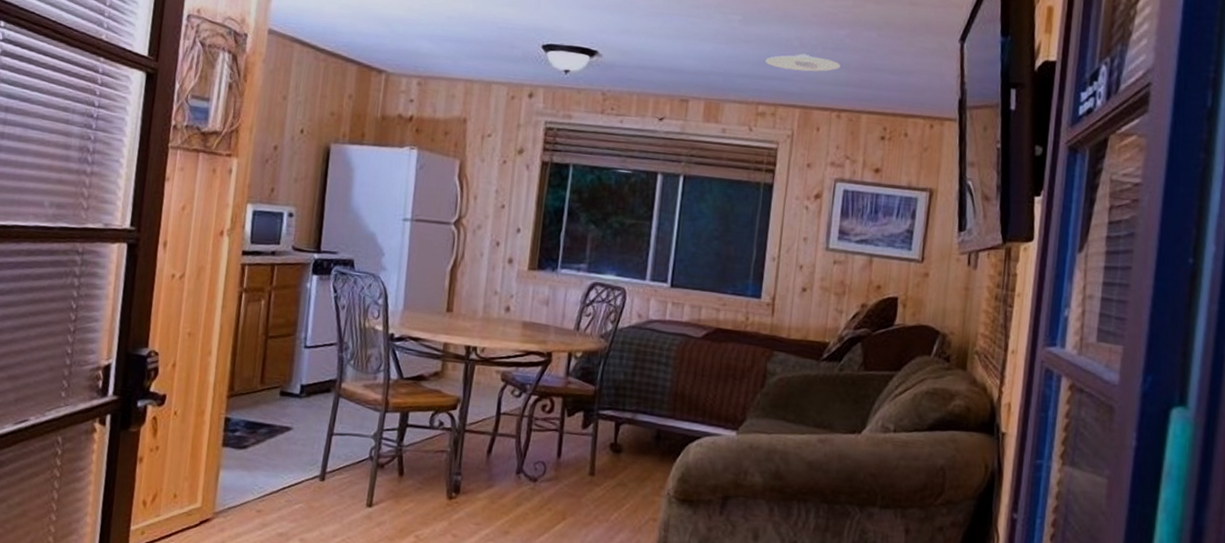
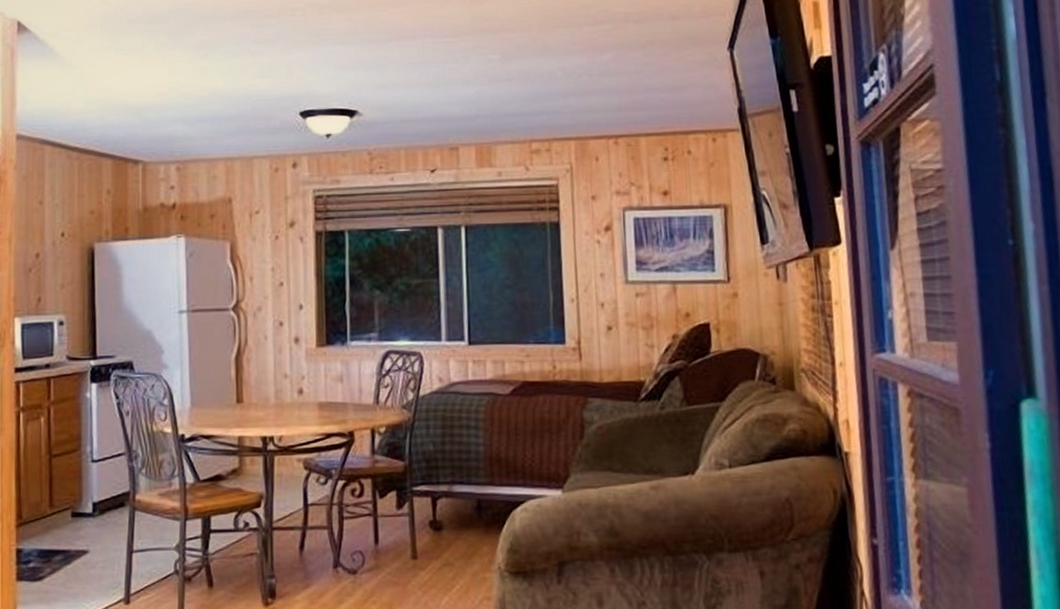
recessed light: present [765,53,841,72] -> none [531,84,610,103]

